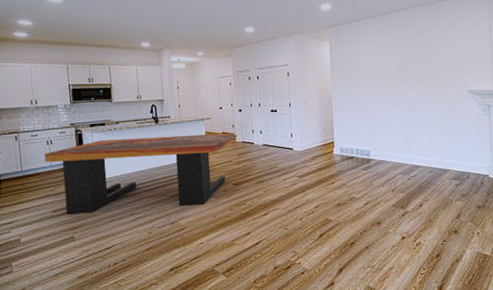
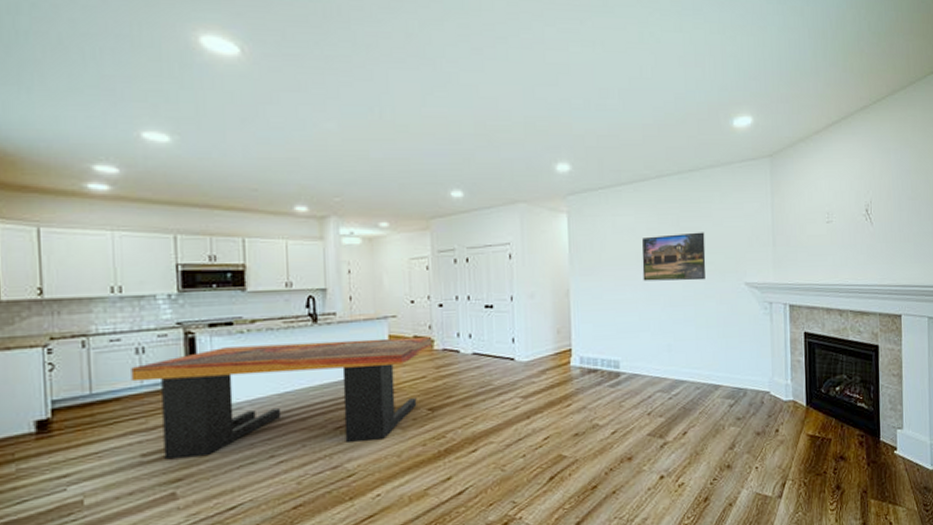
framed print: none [386,52,436,91] -> present [641,232,706,281]

